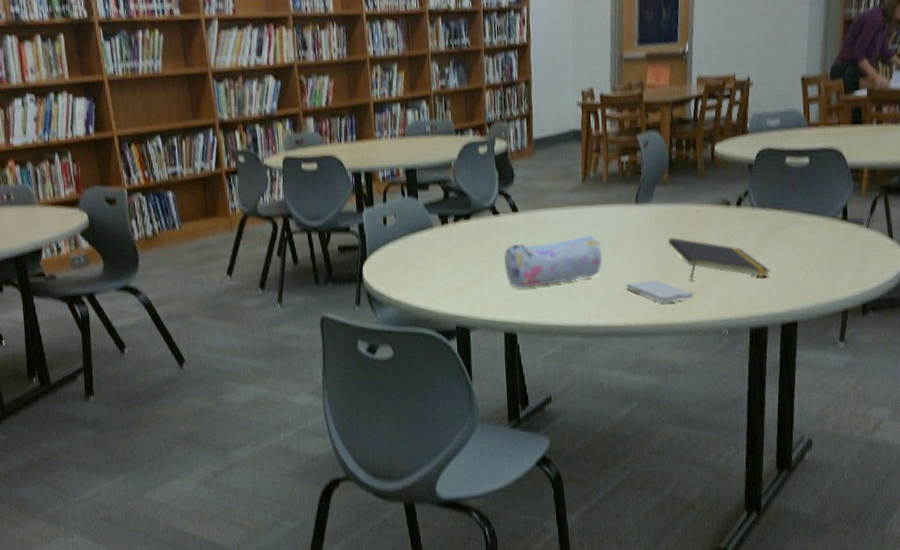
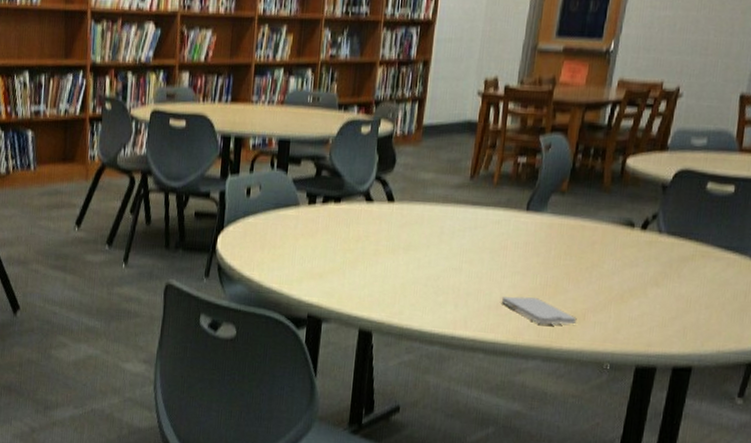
pencil case: present [504,235,603,288] -> none [370,235,481,286]
notepad: present [668,237,770,281] -> none [557,253,669,313]

